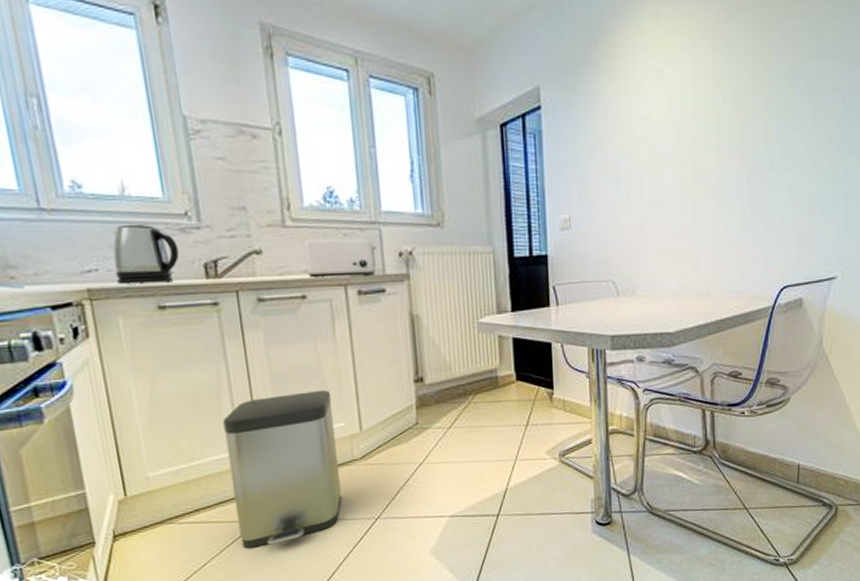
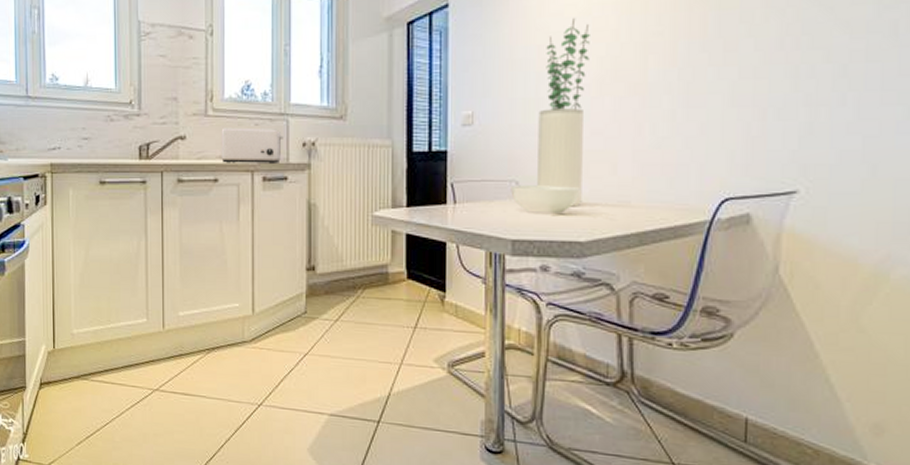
kettle: present [113,223,179,285] -> none [72,110,121,163]
pedal bin: present [223,390,342,549] -> none [137,269,230,416]
bowl: none [608,283,669,311] -> present [510,185,580,215]
vase: none [630,123,673,302] -> present [537,18,590,207]

